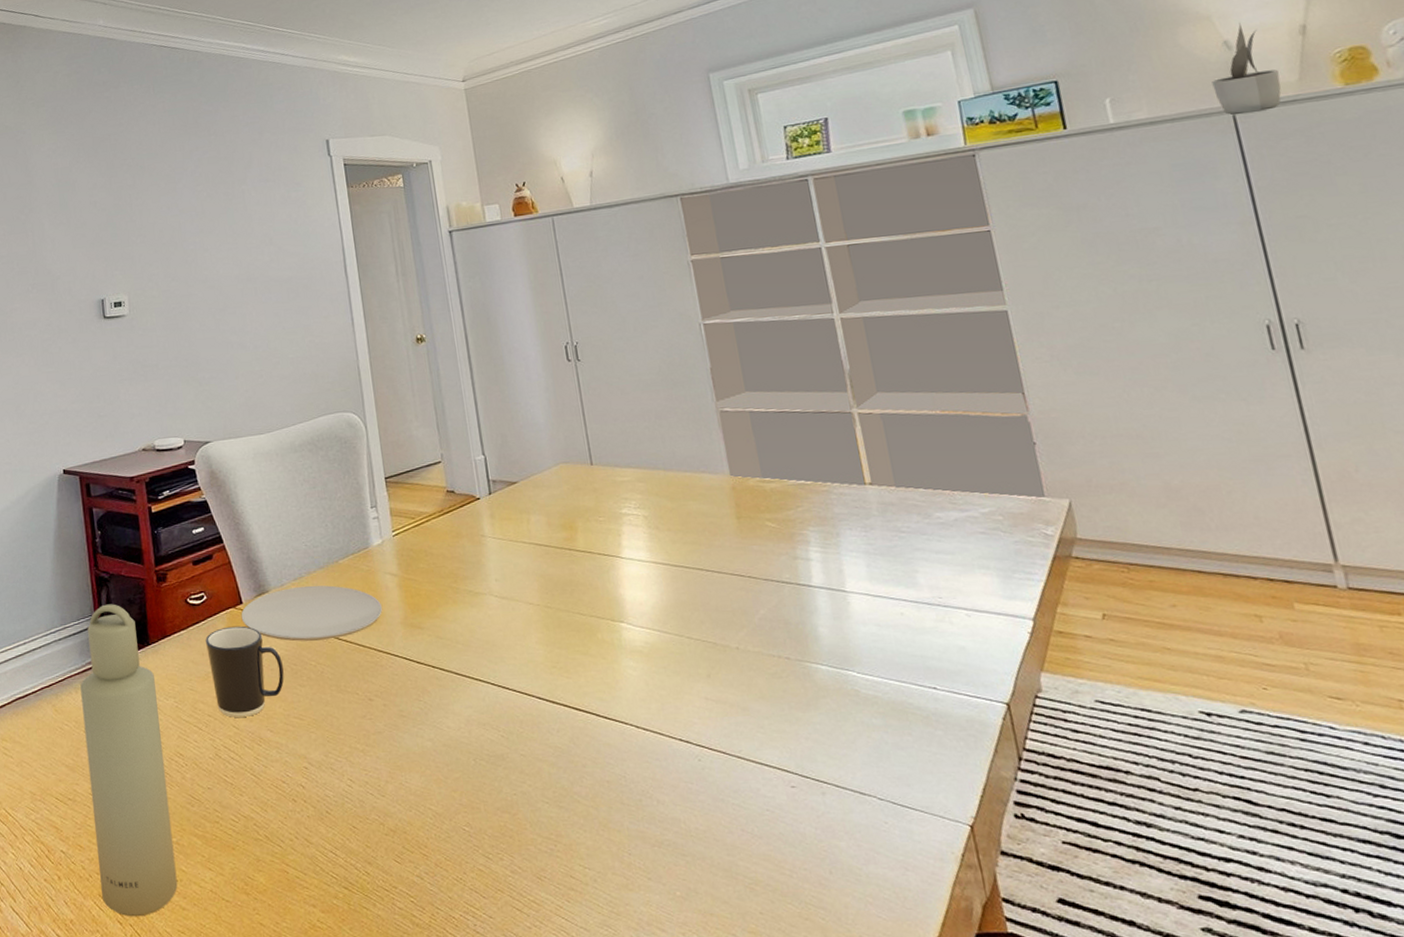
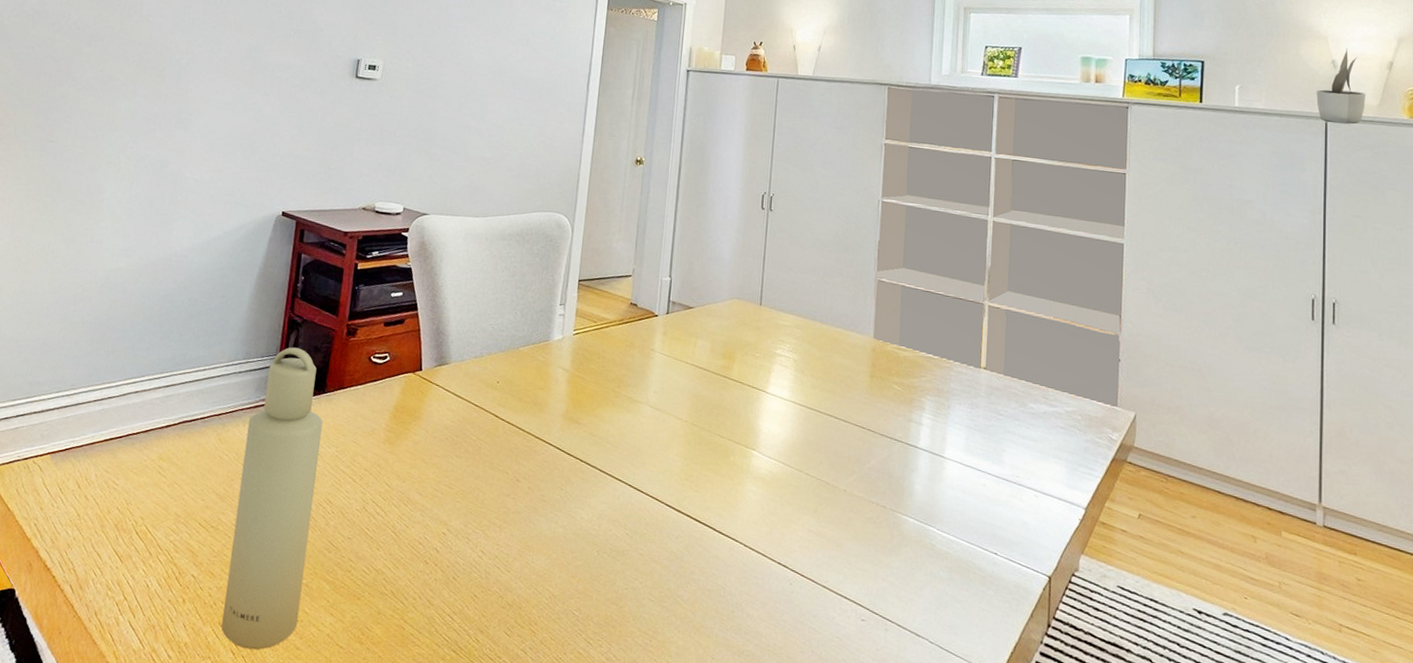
mug: present [205,626,285,717] -> none [375,389,446,477]
plate: present [241,585,383,642] -> none [417,364,549,419]

